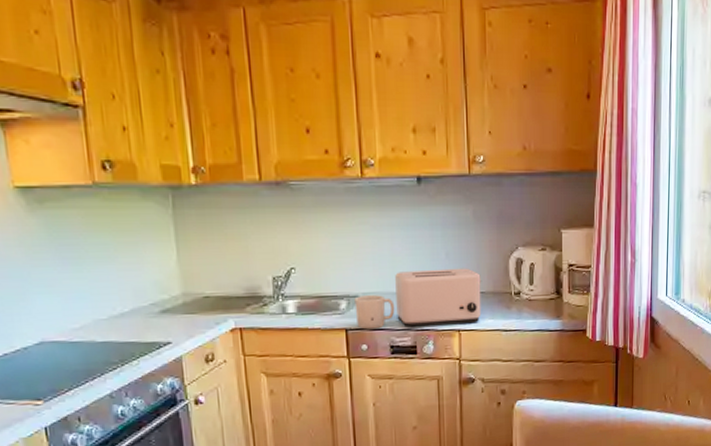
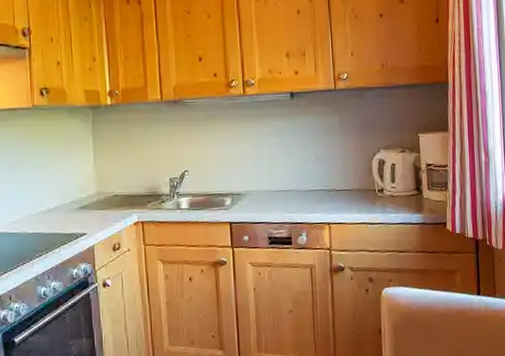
mug: present [354,295,395,330] -> none [237,193,272,223]
toaster: present [395,268,482,329] -> none [272,168,349,222]

